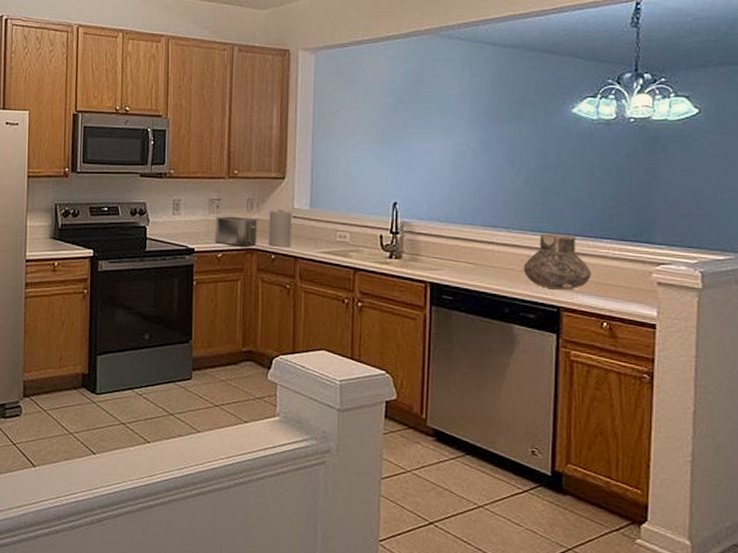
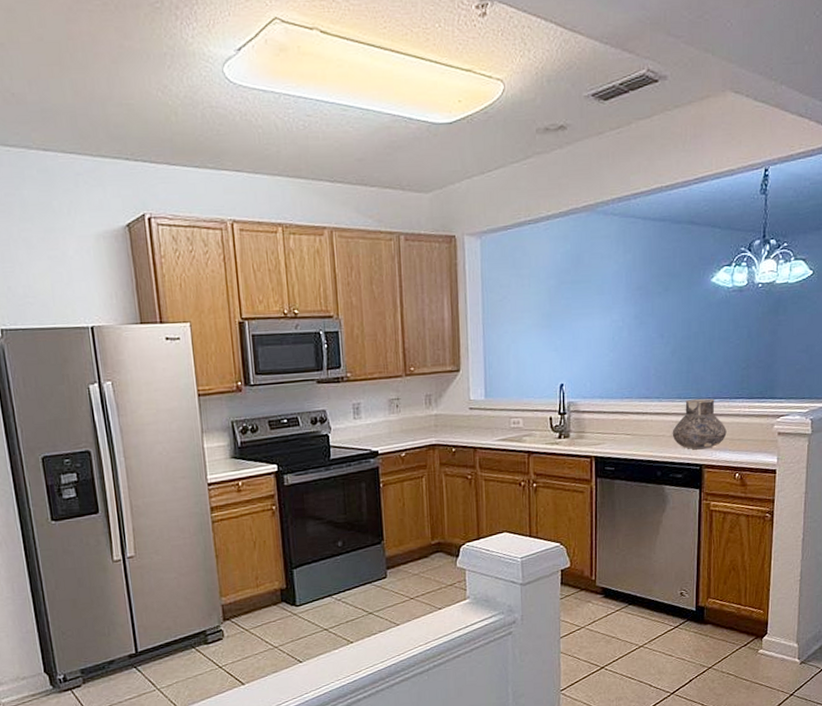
toaster: present [215,216,258,247] -> none [396,414,438,444]
paper towel holder: present [268,209,292,247] -> none [447,402,470,440]

